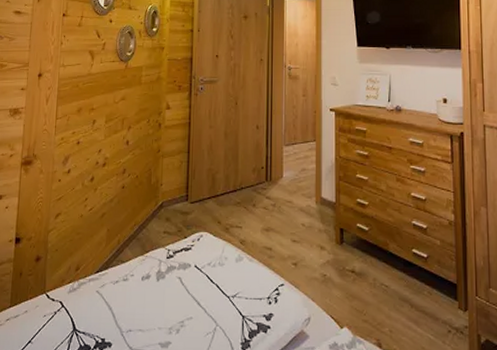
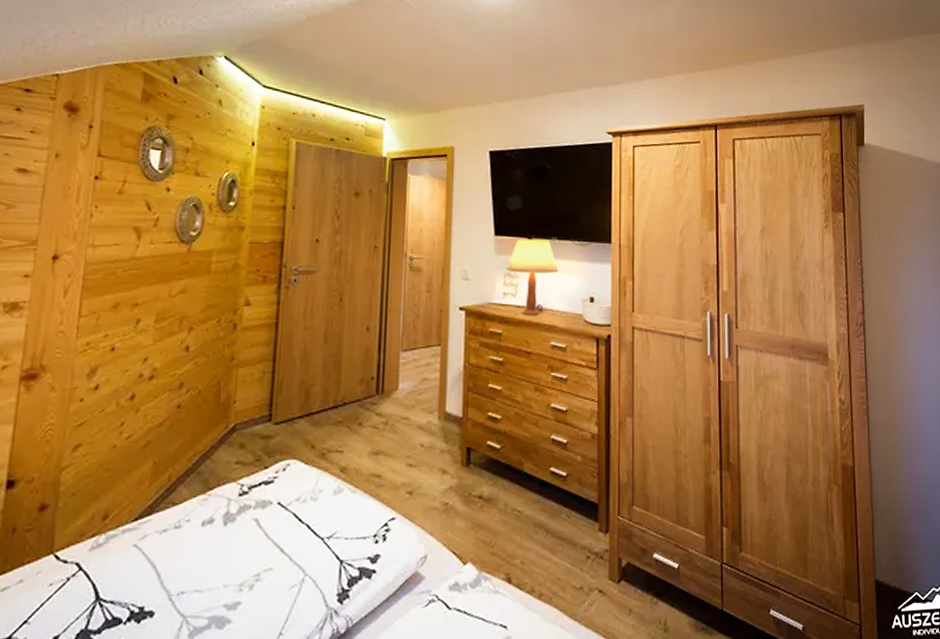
table lamp: none [368,46,413,116] -> present [506,236,558,316]

